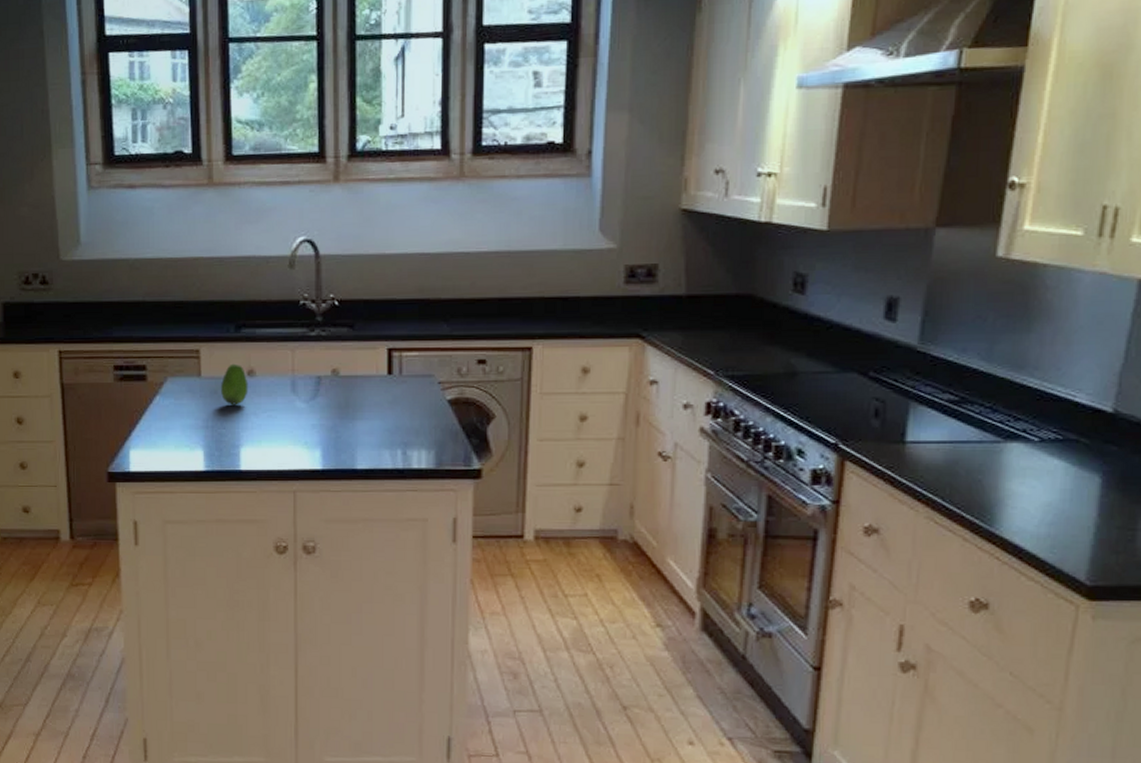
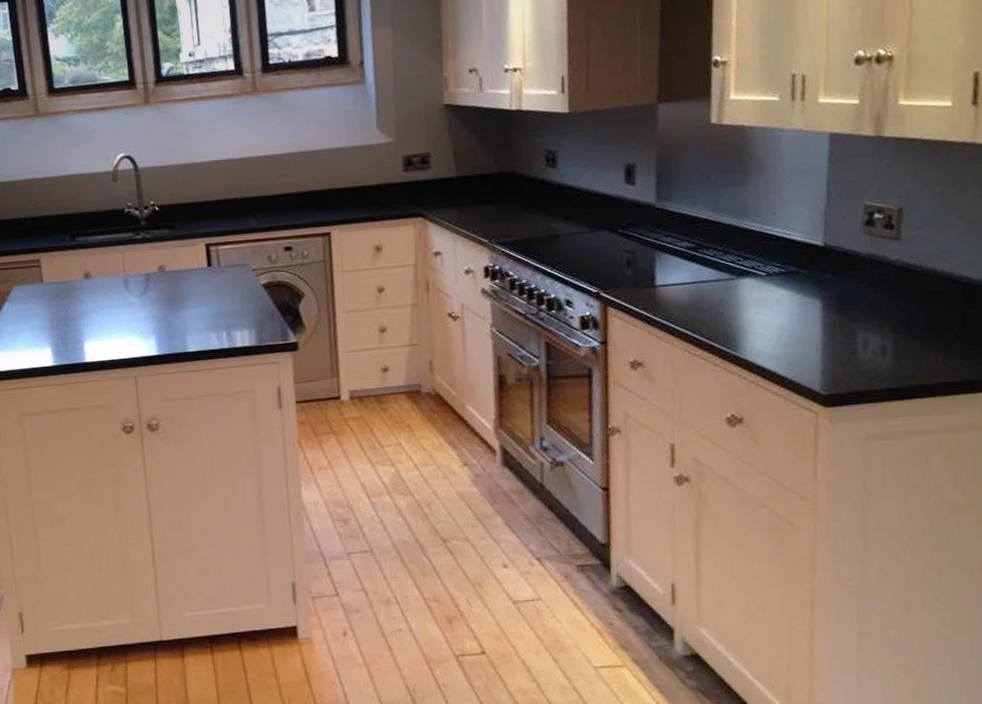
fruit: present [221,363,248,405] -> none [62,268,87,306]

